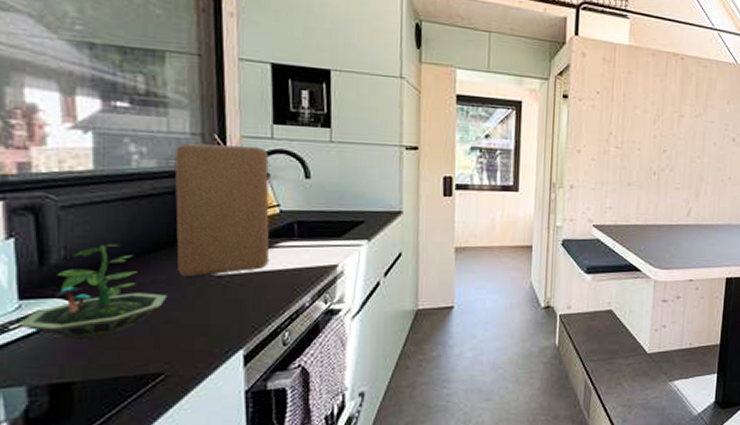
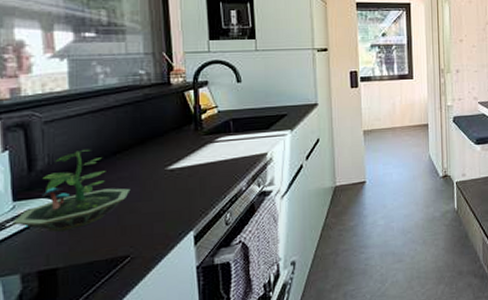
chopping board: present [174,143,270,277] -> none [132,60,210,173]

